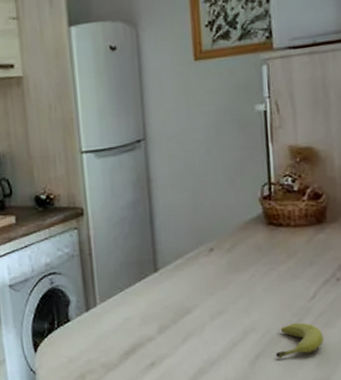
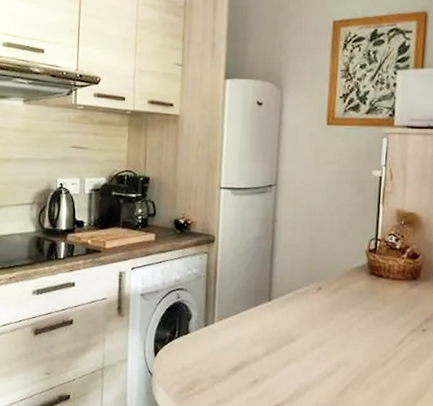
fruit: present [275,322,324,358] -> none [362,362,405,392]

